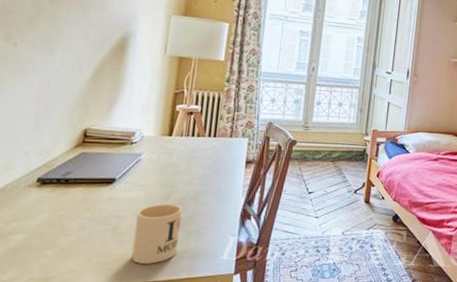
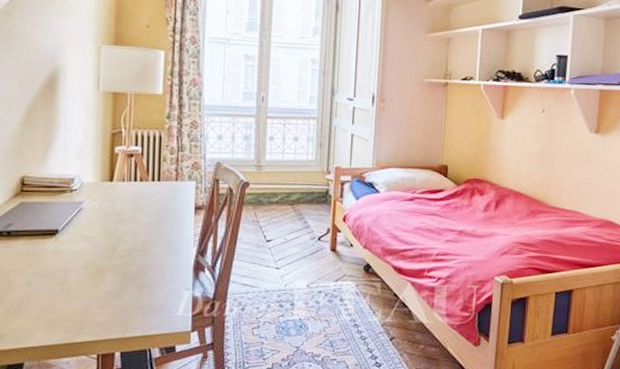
mug: present [131,203,183,264] -> none [82,255,131,321]

